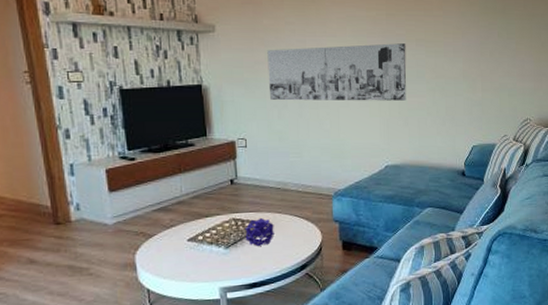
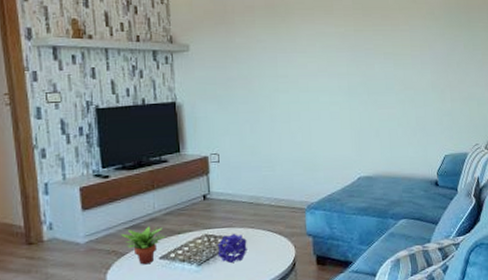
succulent plant: none [147,208,193,247] -> present [120,225,166,265]
wall art: present [267,43,407,101] -> none [239,57,377,116]

